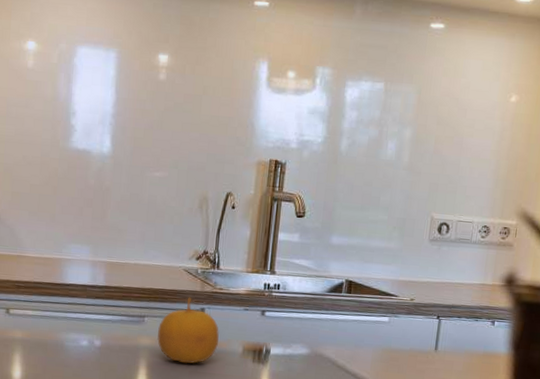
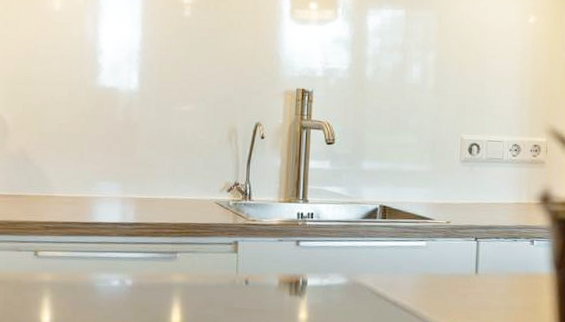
fruit: present [157,297,219,364] -> none [191,230,254,300]

